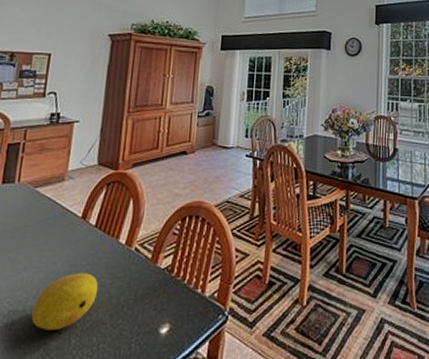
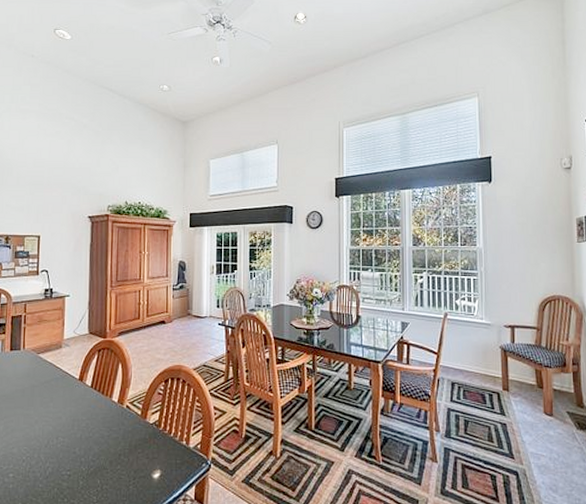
fruit: present [31,273,98,330] -> none [45,426,97,473]

